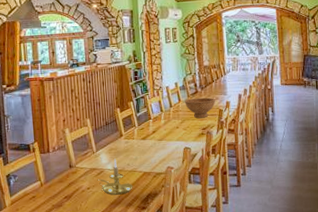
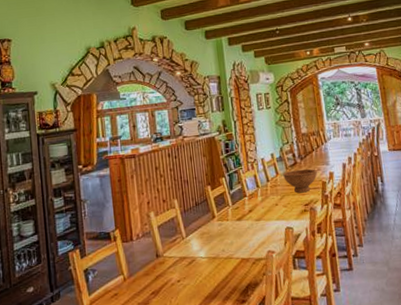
candle holder: present [97,159,133,195] -> none [188,245,230,288]

